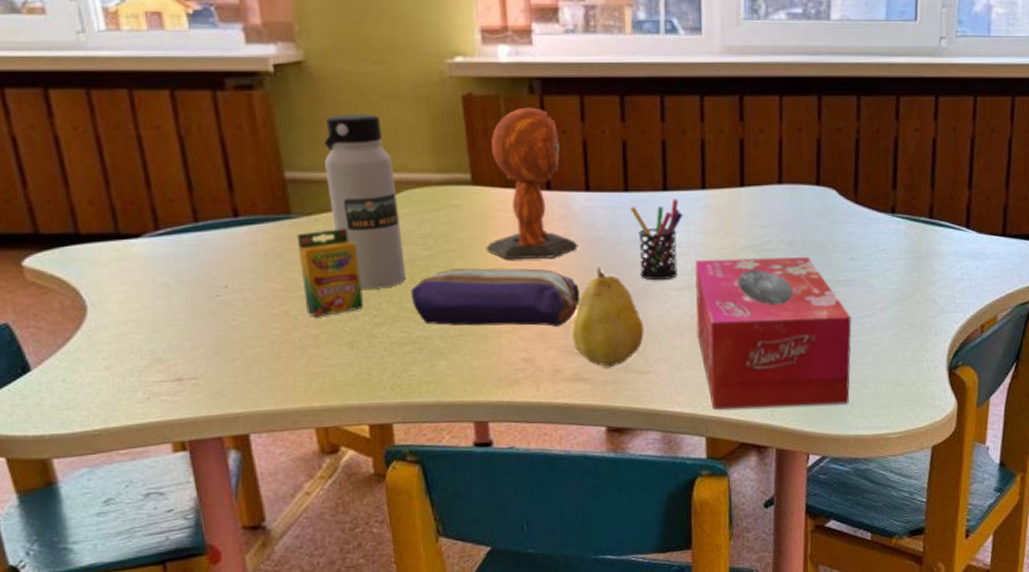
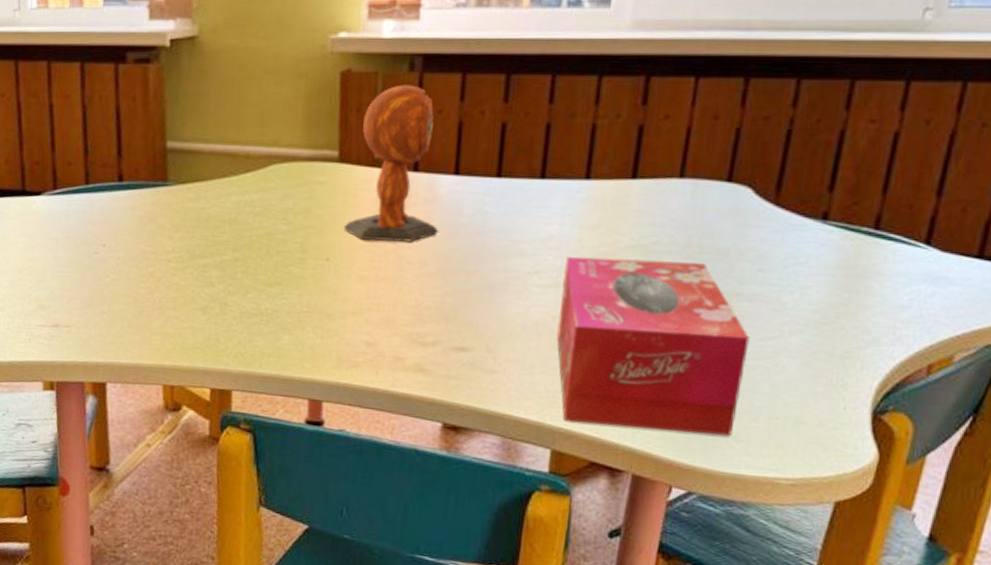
crayon box: present [297,228,364,318] -> none [169,197,222,281]
water bottle: present [324,114,407,289] -> none [203,87,266,259]
pencil case: present [410,268,581,327] -> none [265,245,434,313]
fruit: present [572,267,644,368] -> none [419,255,498,363]
pen holder: present [630,198,683,281] -> none [501,188,560,275]

